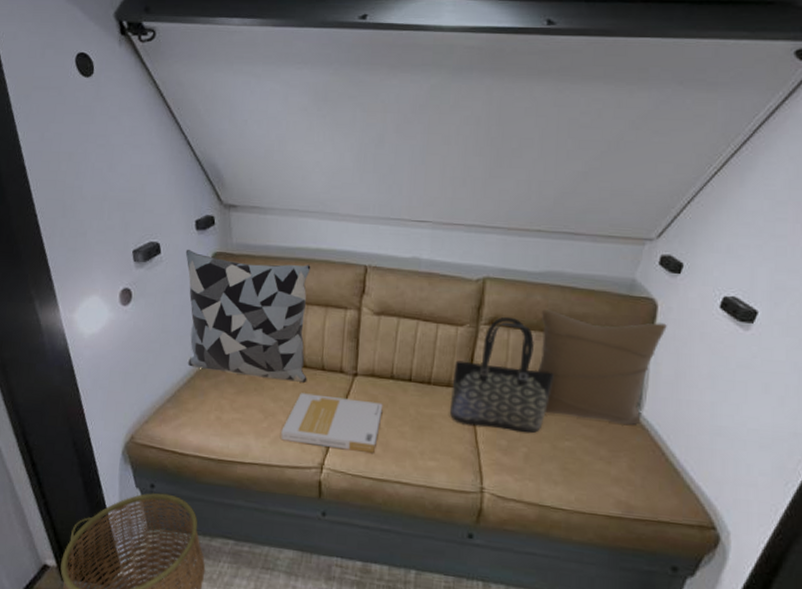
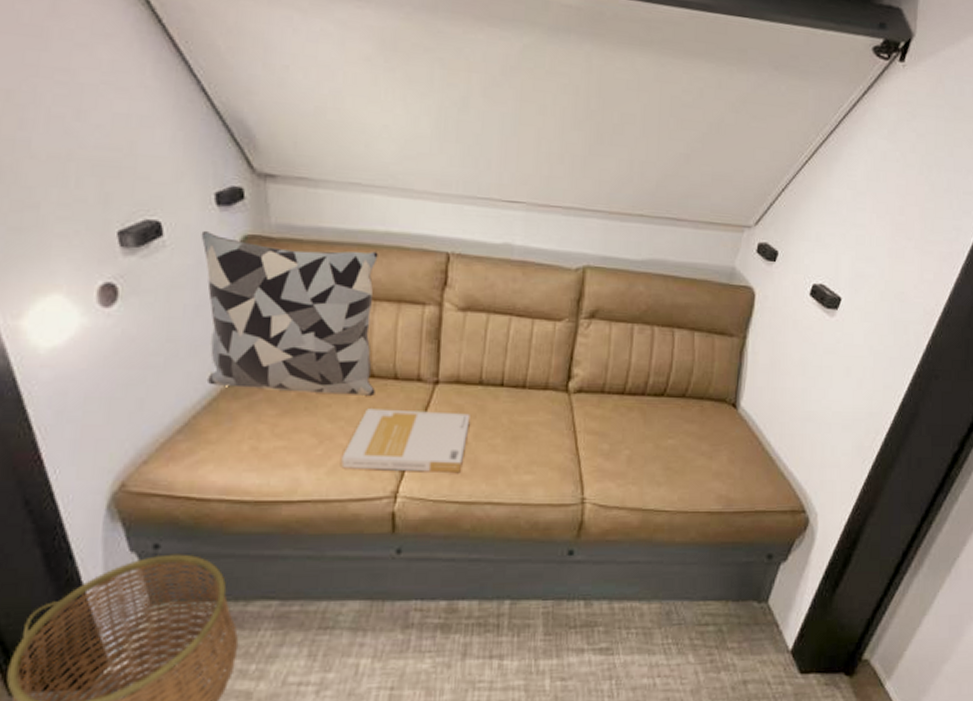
tote bag: present [449,317,554,433] -> none [547,310,657,433]
pillow: present [538,309,667,425] -> none [641,300,763,417]

